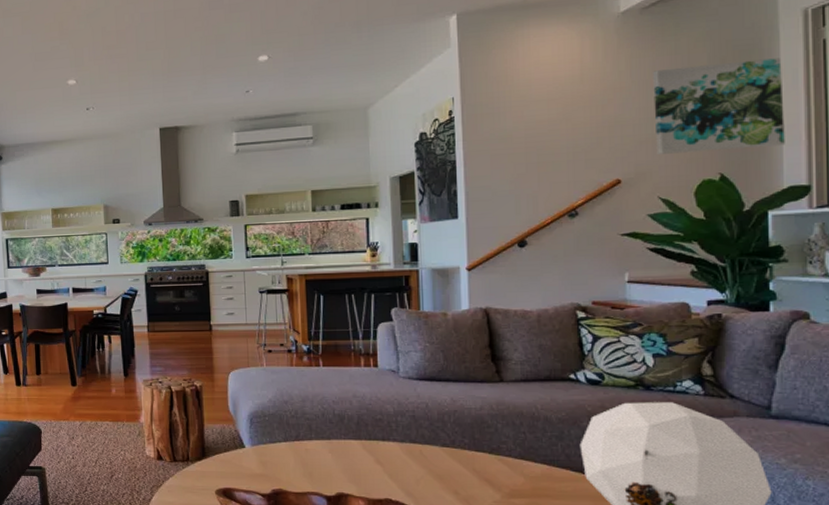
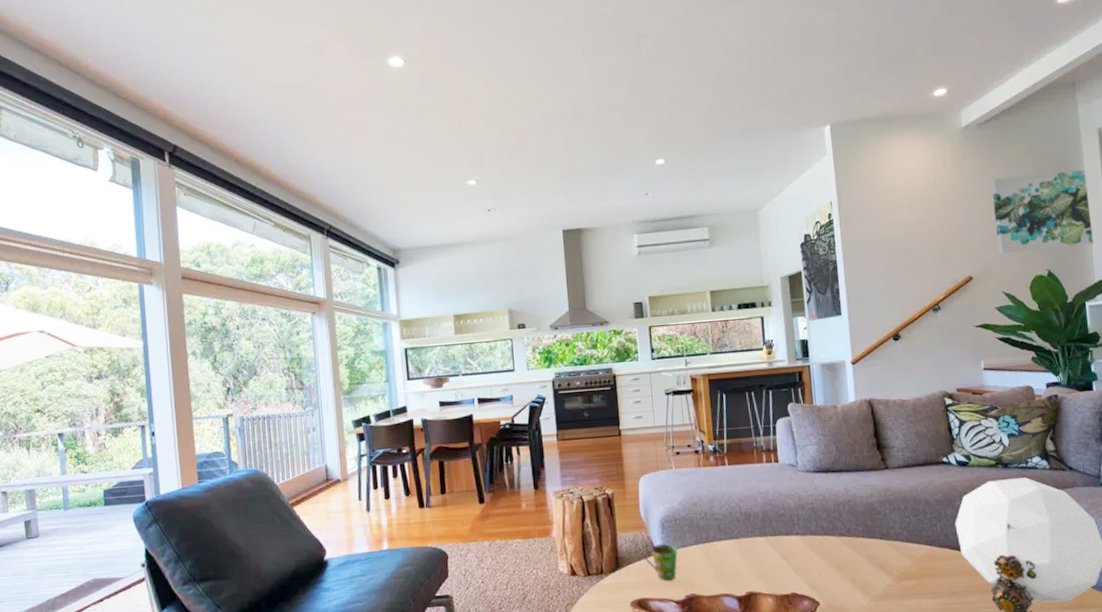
cup: none [230,439,266,474] -> present [643,544,678,581]

